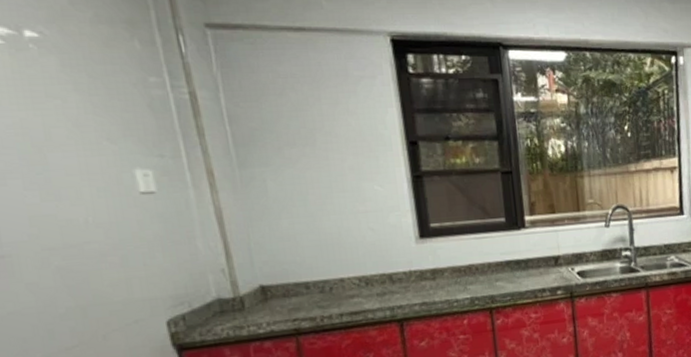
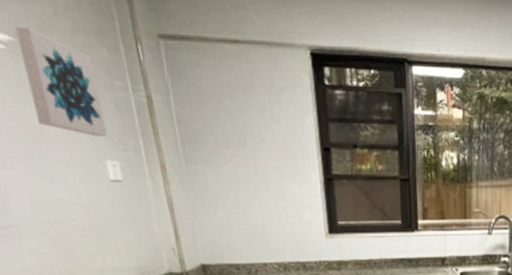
wall art: none [17,18,138,142] -> present [15,26,108,137]

